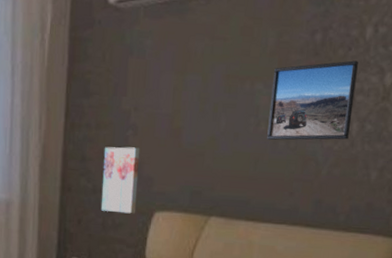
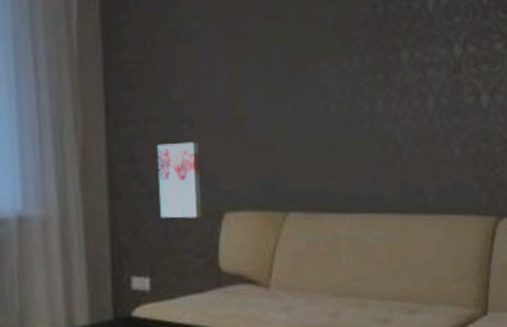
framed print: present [267,60,358,141] -> none [338,34,426,123]

